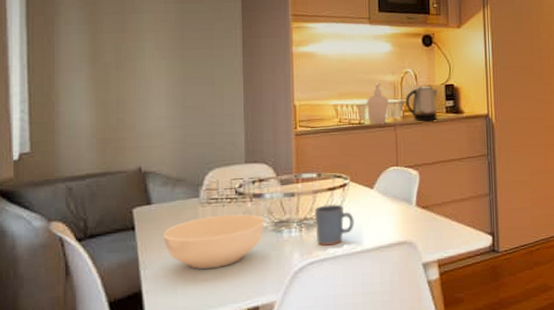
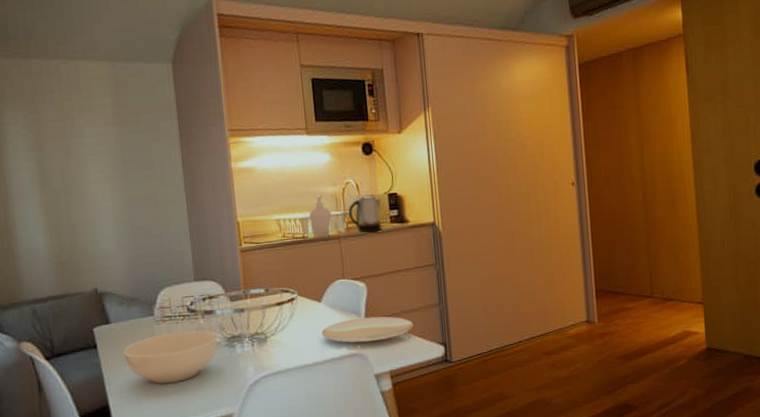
mug: present [314,204,354,246] -> none [264,318,305,360]
plate: none [372,204,464,231] -> present [321,316,414,343]

